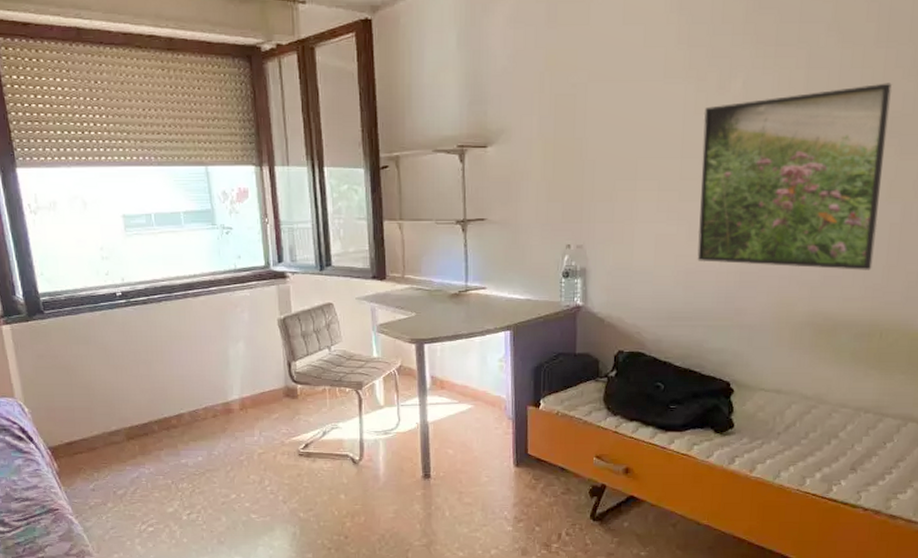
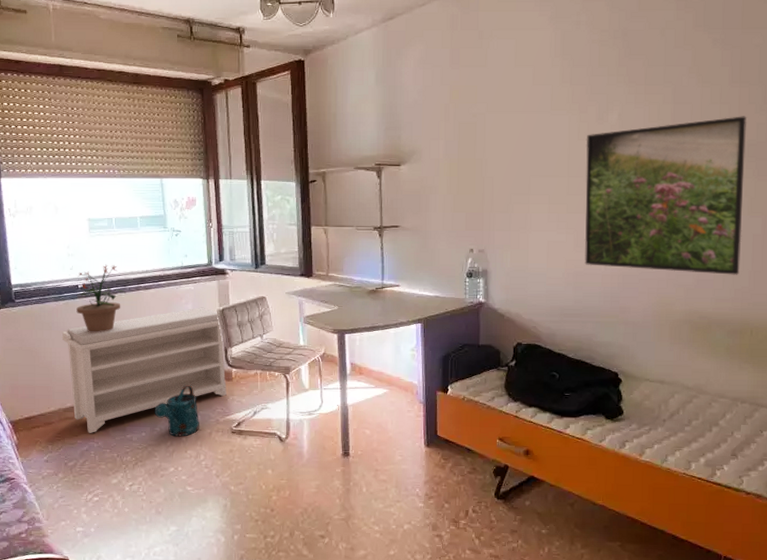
bench: none [101,316,292,459] -> present [61,307,227,433]
potted plant: none [114,268,171,346] -> present [76,264,125,332]
watering can: none [211,404,262,461] -> present [154,385,199,437]

